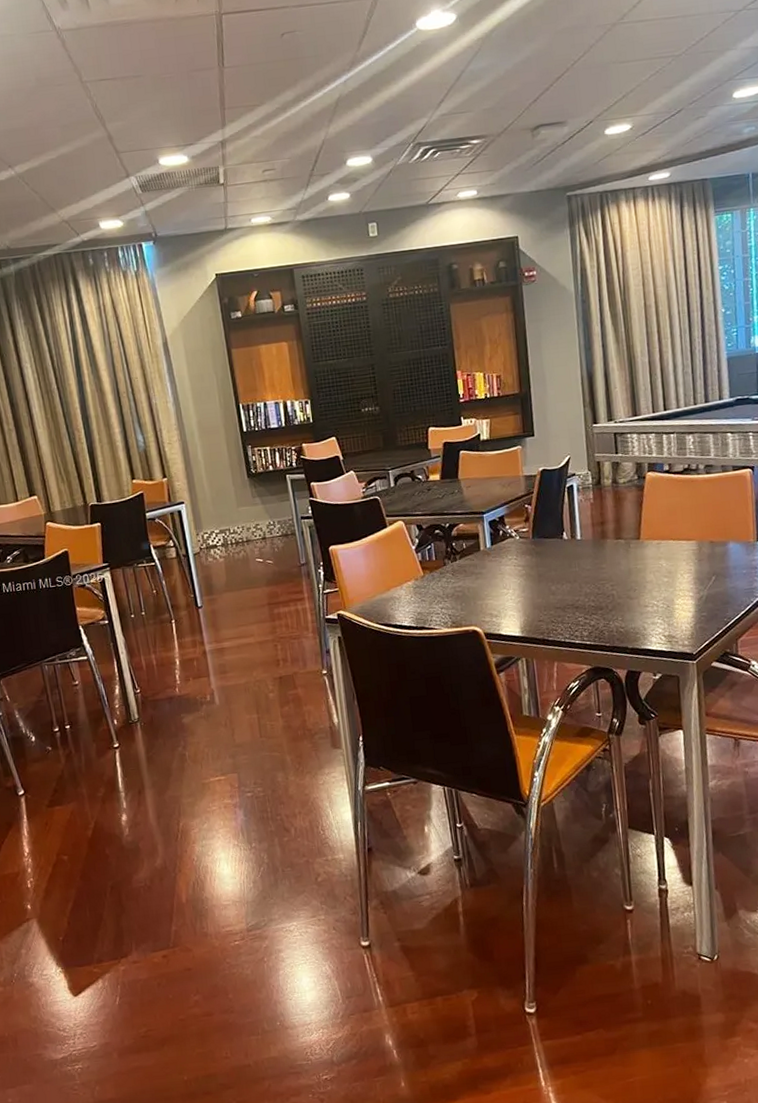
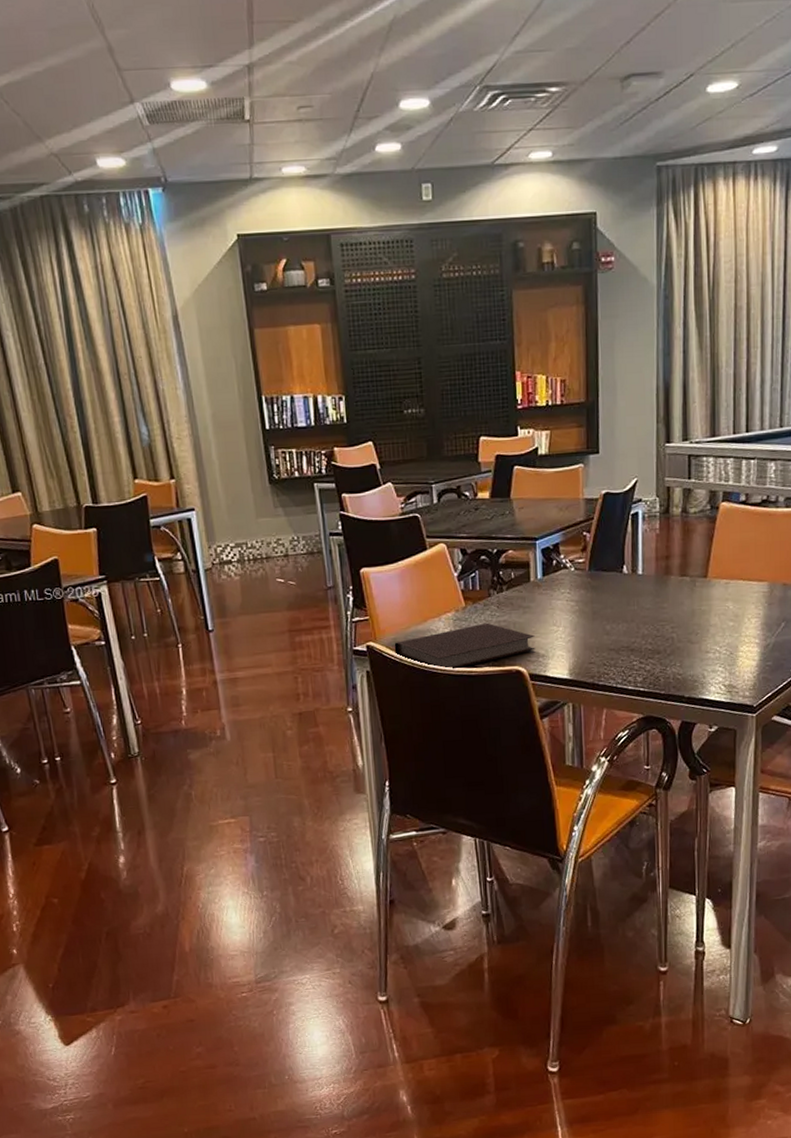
notebook: none [362,589,489,632] -> present [394,622,536,669]

